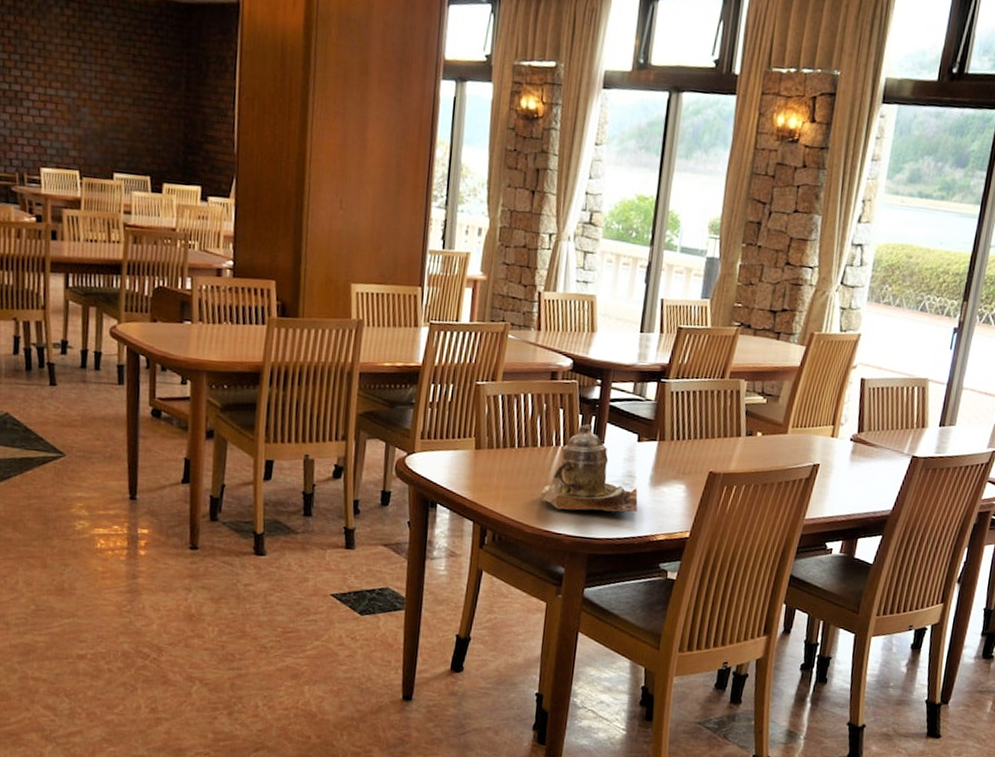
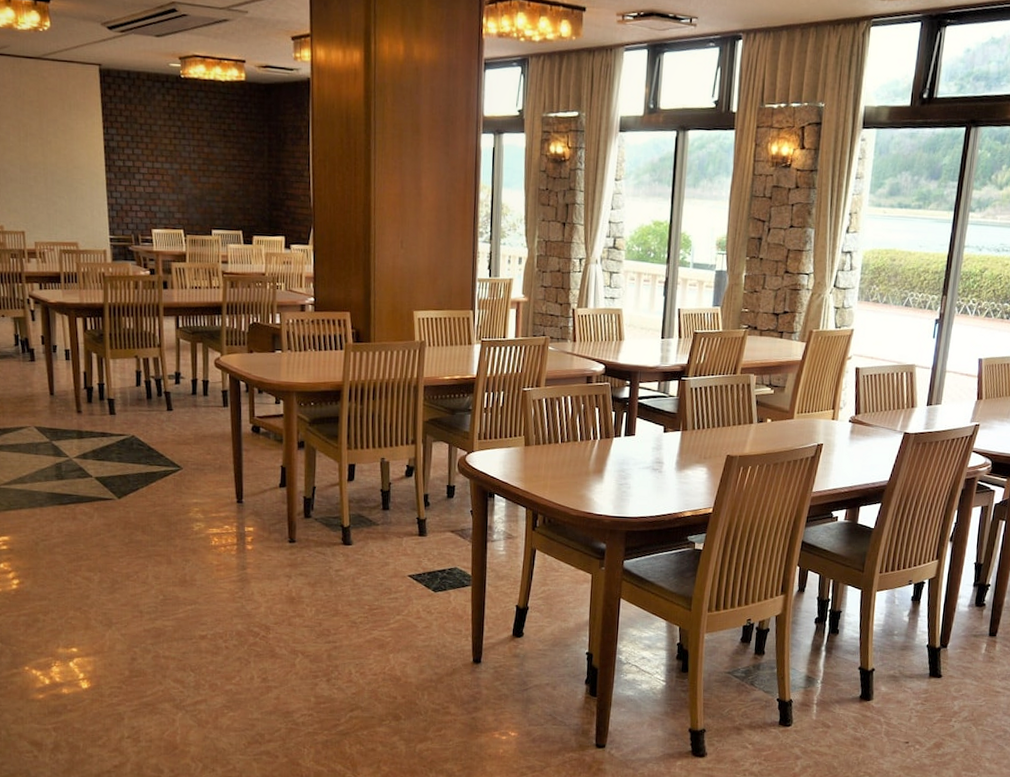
teapot: present [540,424,638,513] -> none [582,420,667,495]

